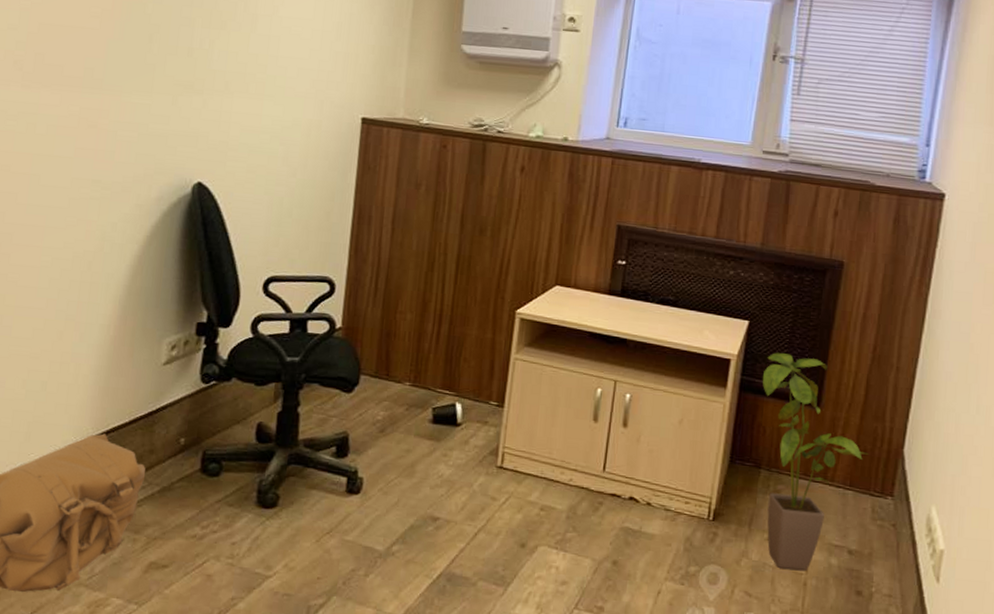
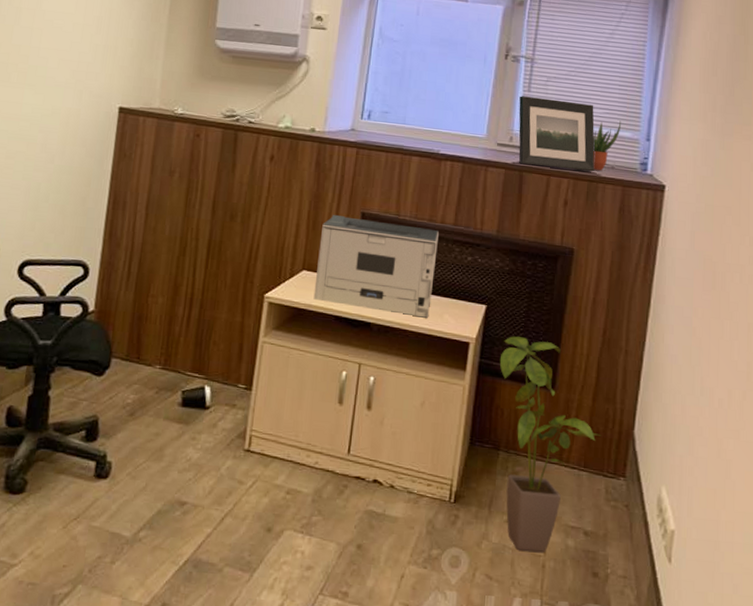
printer: none [567,227,699,334] -> present [313,214,439,318]
picture frame: none [786,100,869,180] -> present [519,96,595,172]
potted plant: none [866,125,899,179] -> present [593,120,622,171]

